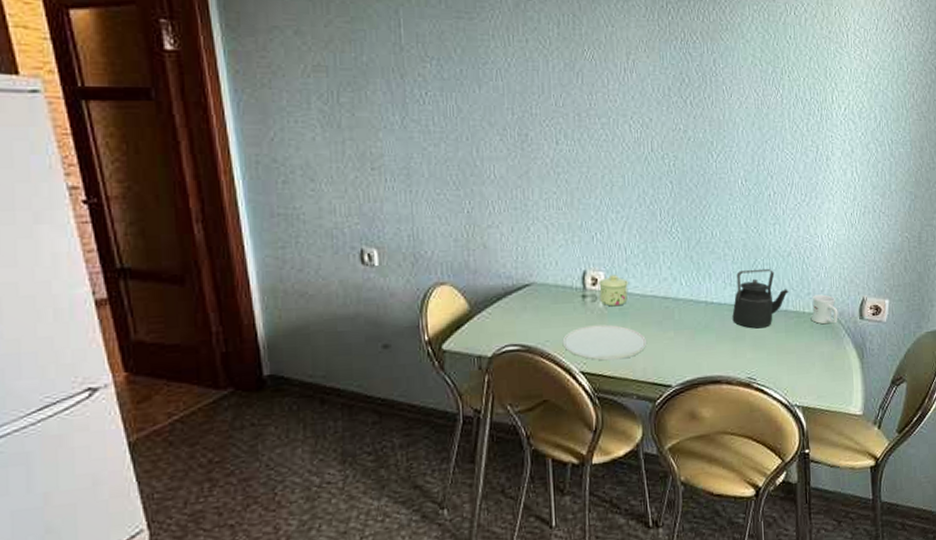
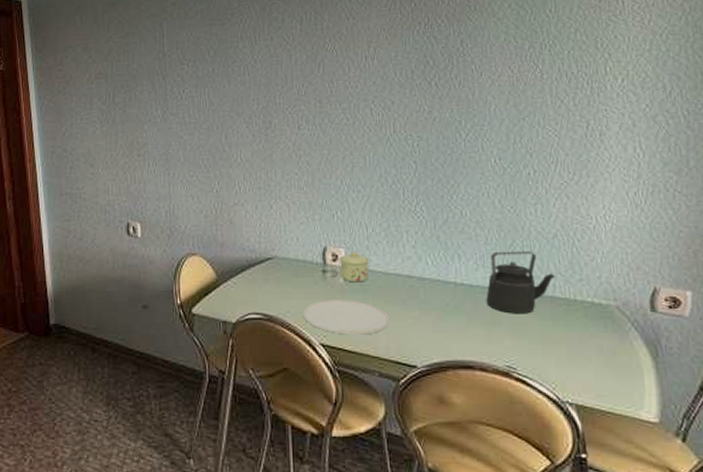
mug: present [810,294,838,325] -> none [584,281,621,315]

